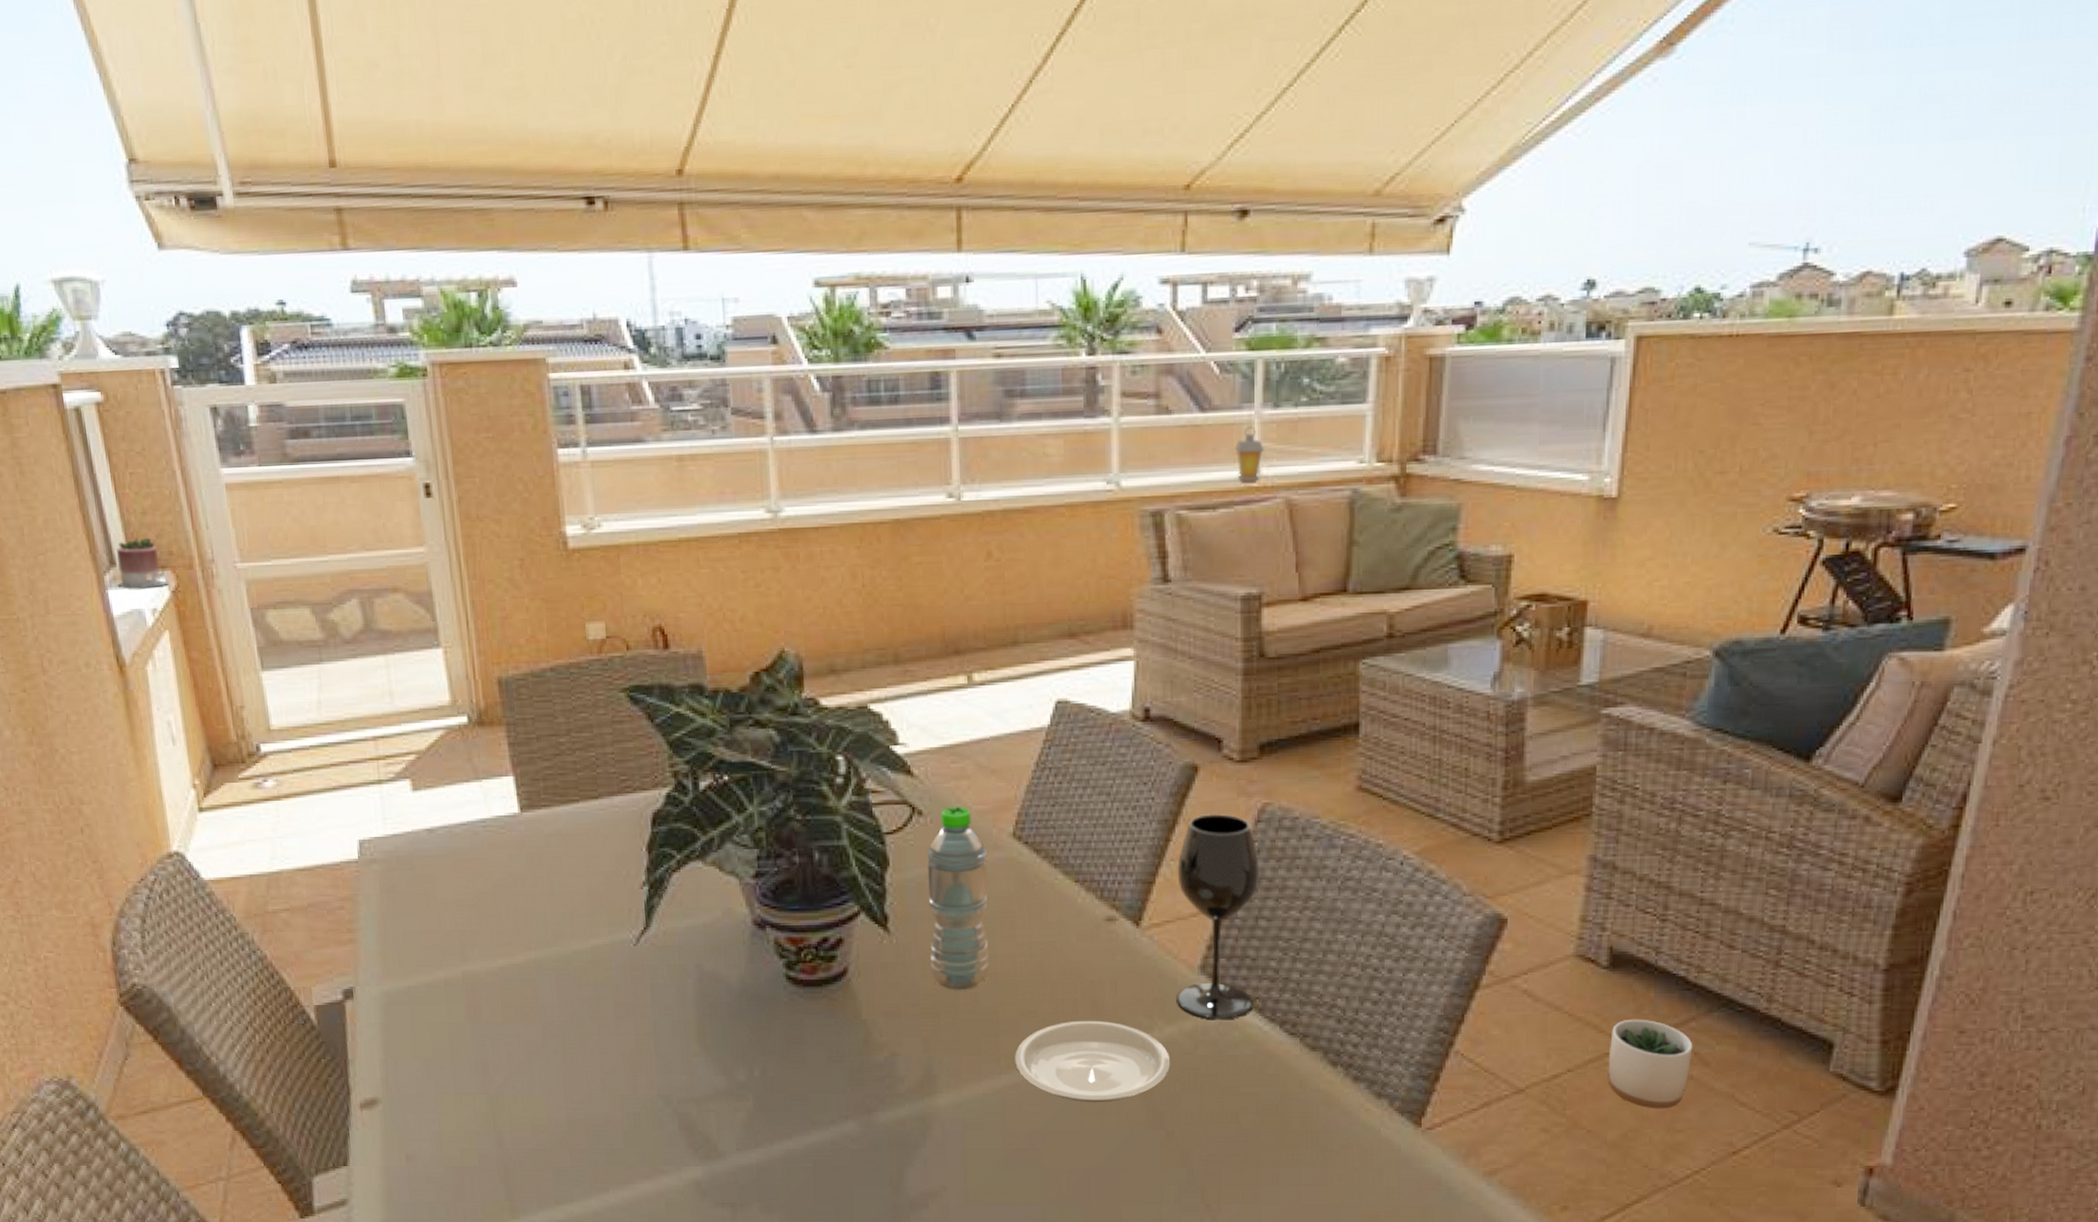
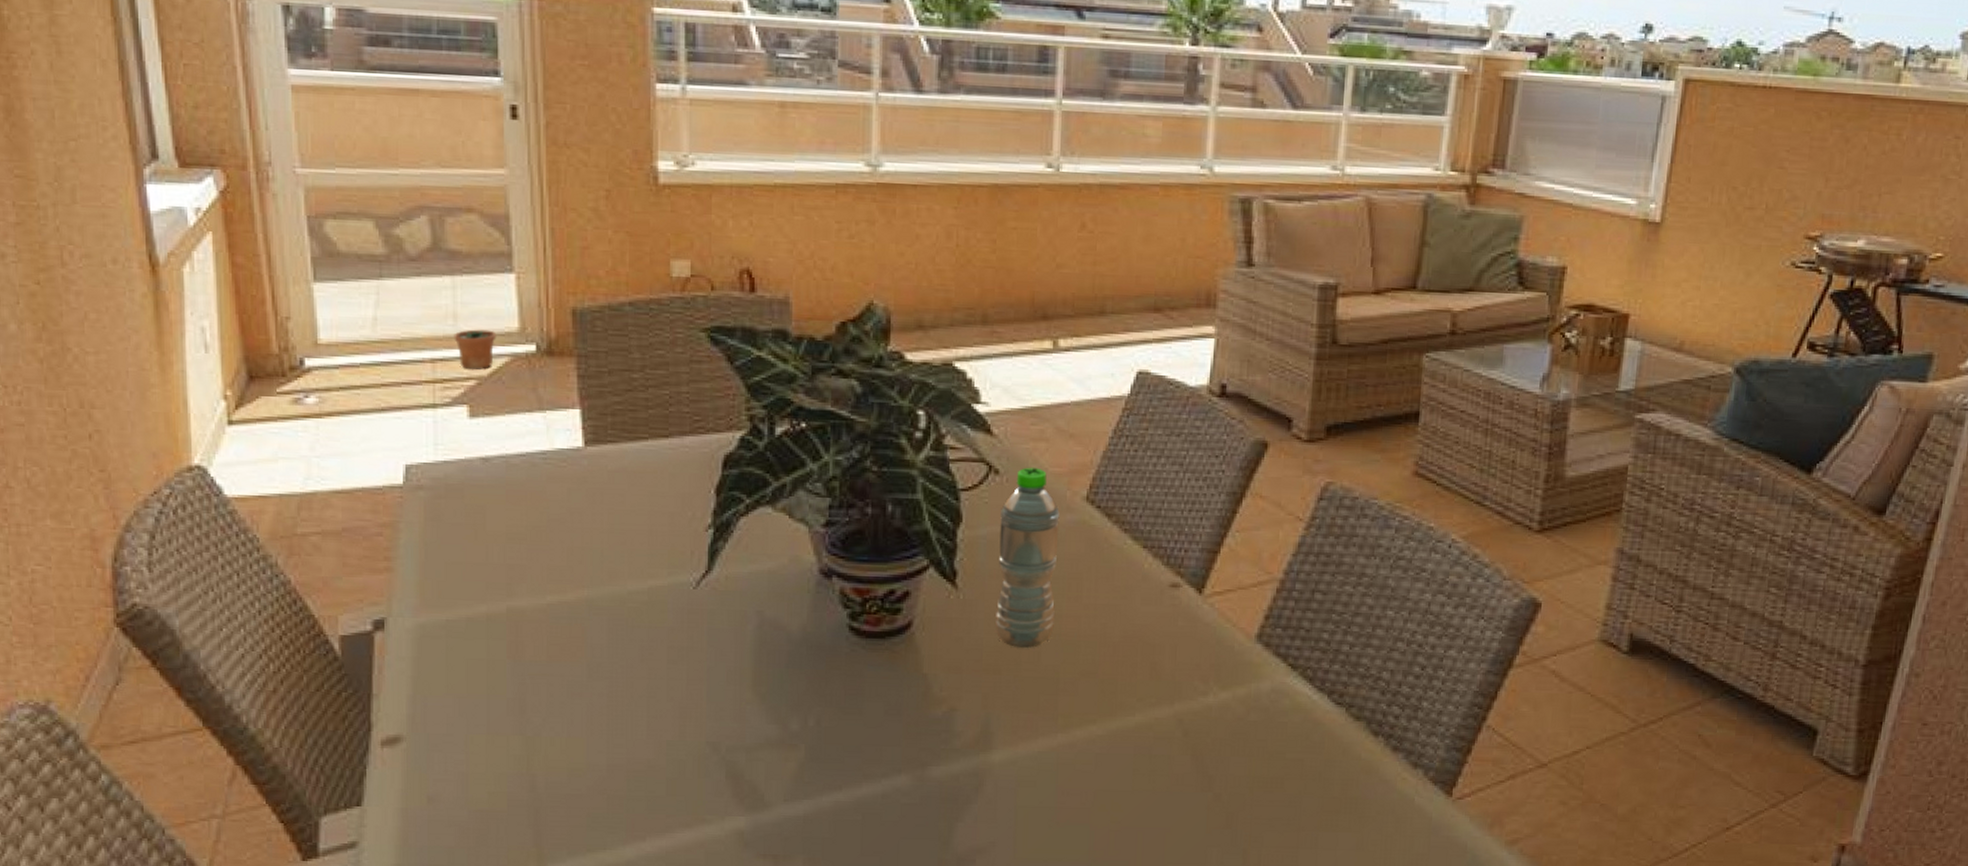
succulent planter: present [115,537,168,589] -> none [158,132,216,186]
planter: none [391,705,431,745] -> present [454,329,497,370]
plate: present [1015,1020,1171,1103] -> none [1072,682,1223,764]
wineglass: present [1176,813,1261,1019] -> none [1232,489,1320,687]
lantern: present [1235,426,1265,484] -> none [1322,127,1350,181]
planter: present [1607,1019,1693,1109] -> none [1621,701,1698,786]

